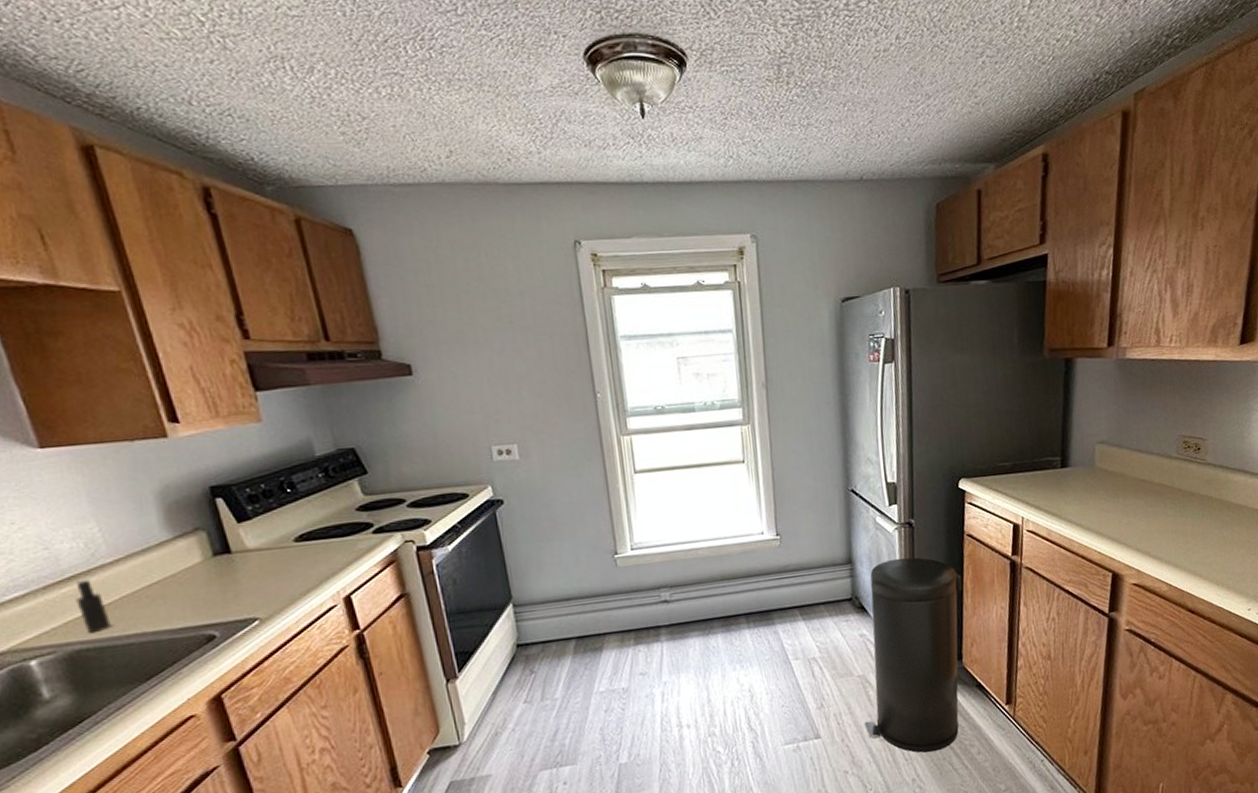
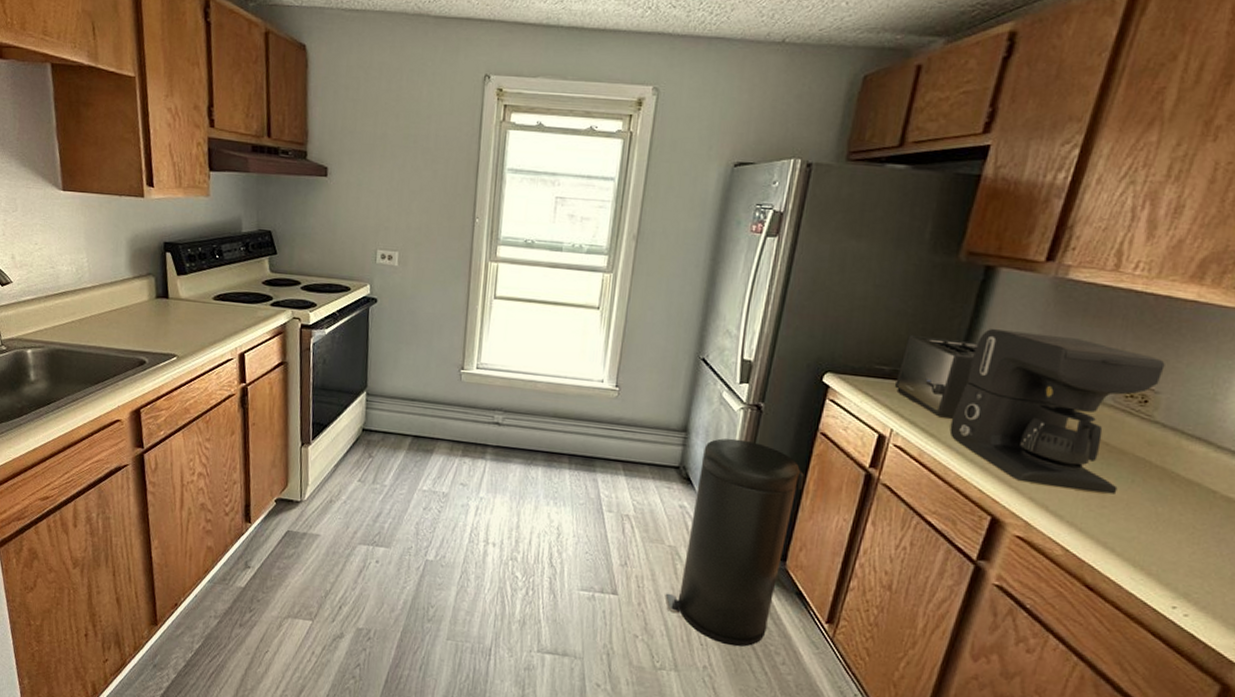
soap dispenser: present [75,579,111,633] -> none [63,296,81,339]
toaster: none [1017,427,1074,498] -> present [895,335,978,420]
coffee maker: none [1066,407,1206,538] -> present [949,329,1165,494]

